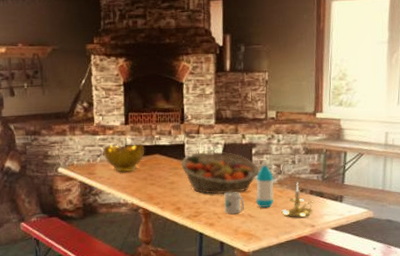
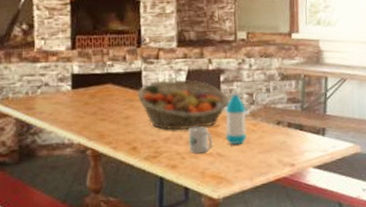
decorative bowl: present [102,143,145,173] -> none [44,71,95,107]
candle holder: present [281,182,313,218] -> none [256,113,292,156]

